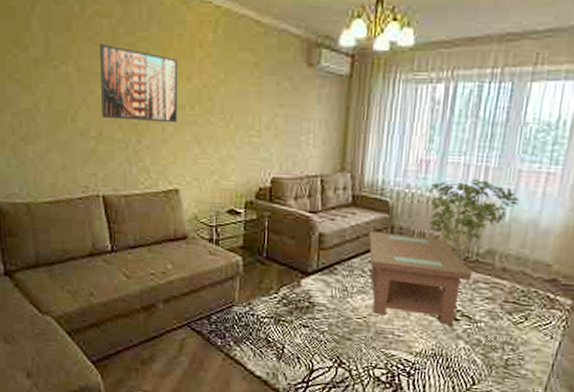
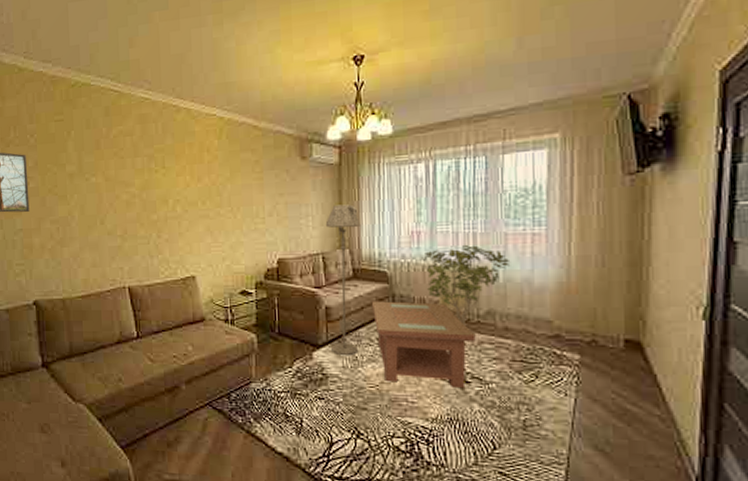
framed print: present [100,44,178,123] -> none [124,157,191,219]
floor lamp: none [321,123,366,286] -> present [325,204,360,356]

